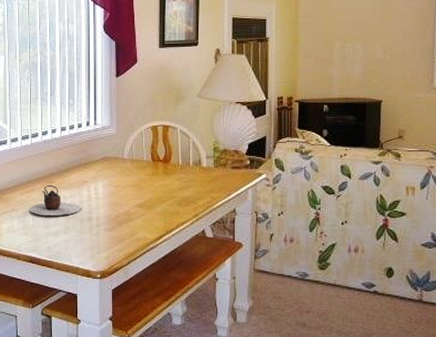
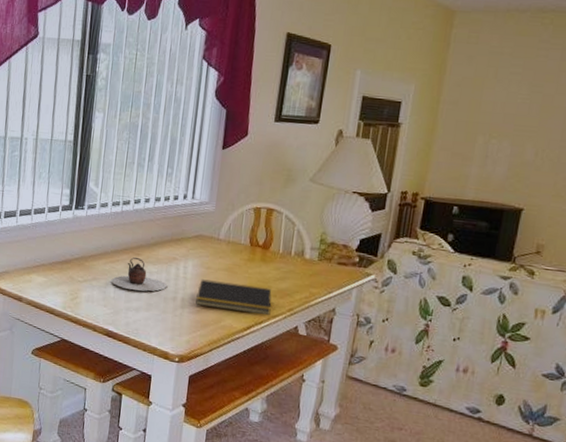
notepad: none [110,197,179,224] -> present [196,279,272,316]

